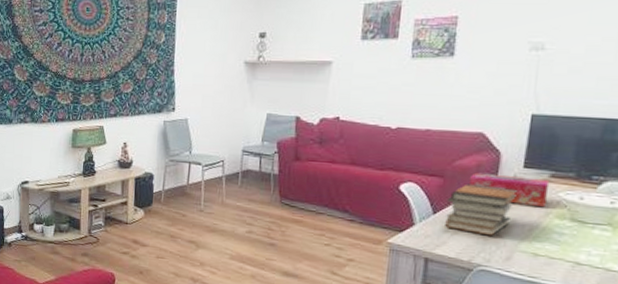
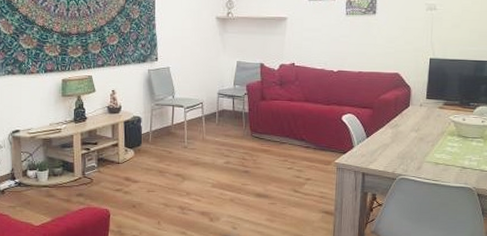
book stack: present [445,183,517,236] -> none [375,113,423,152]
tissue box: present [469,172,550,207] -> none [391,104,444,127]

